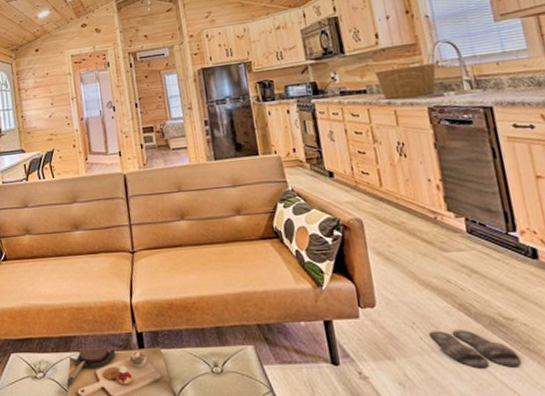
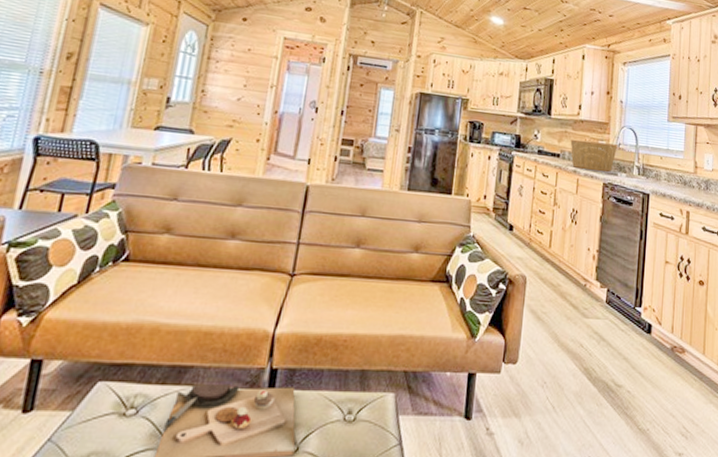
slippers: present [430,329,521,369] -> none [555,391,618,431]

